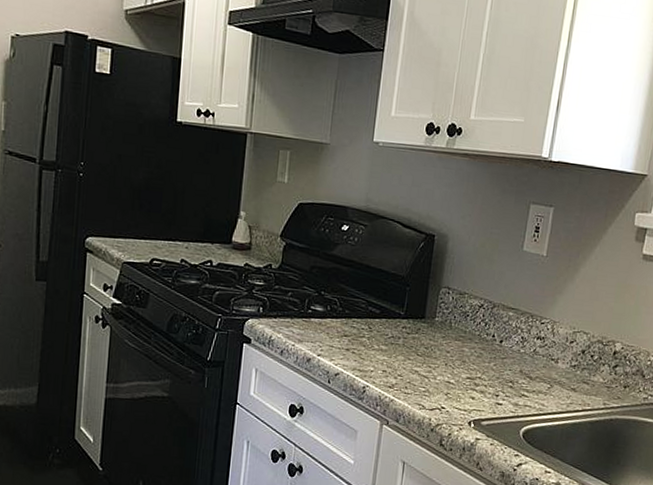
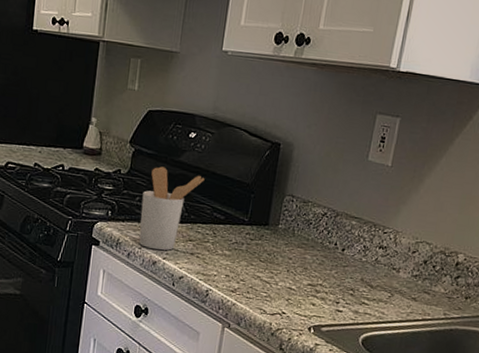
utensil holder: none [292,260,359,347] -> present [138,166,205,251]

